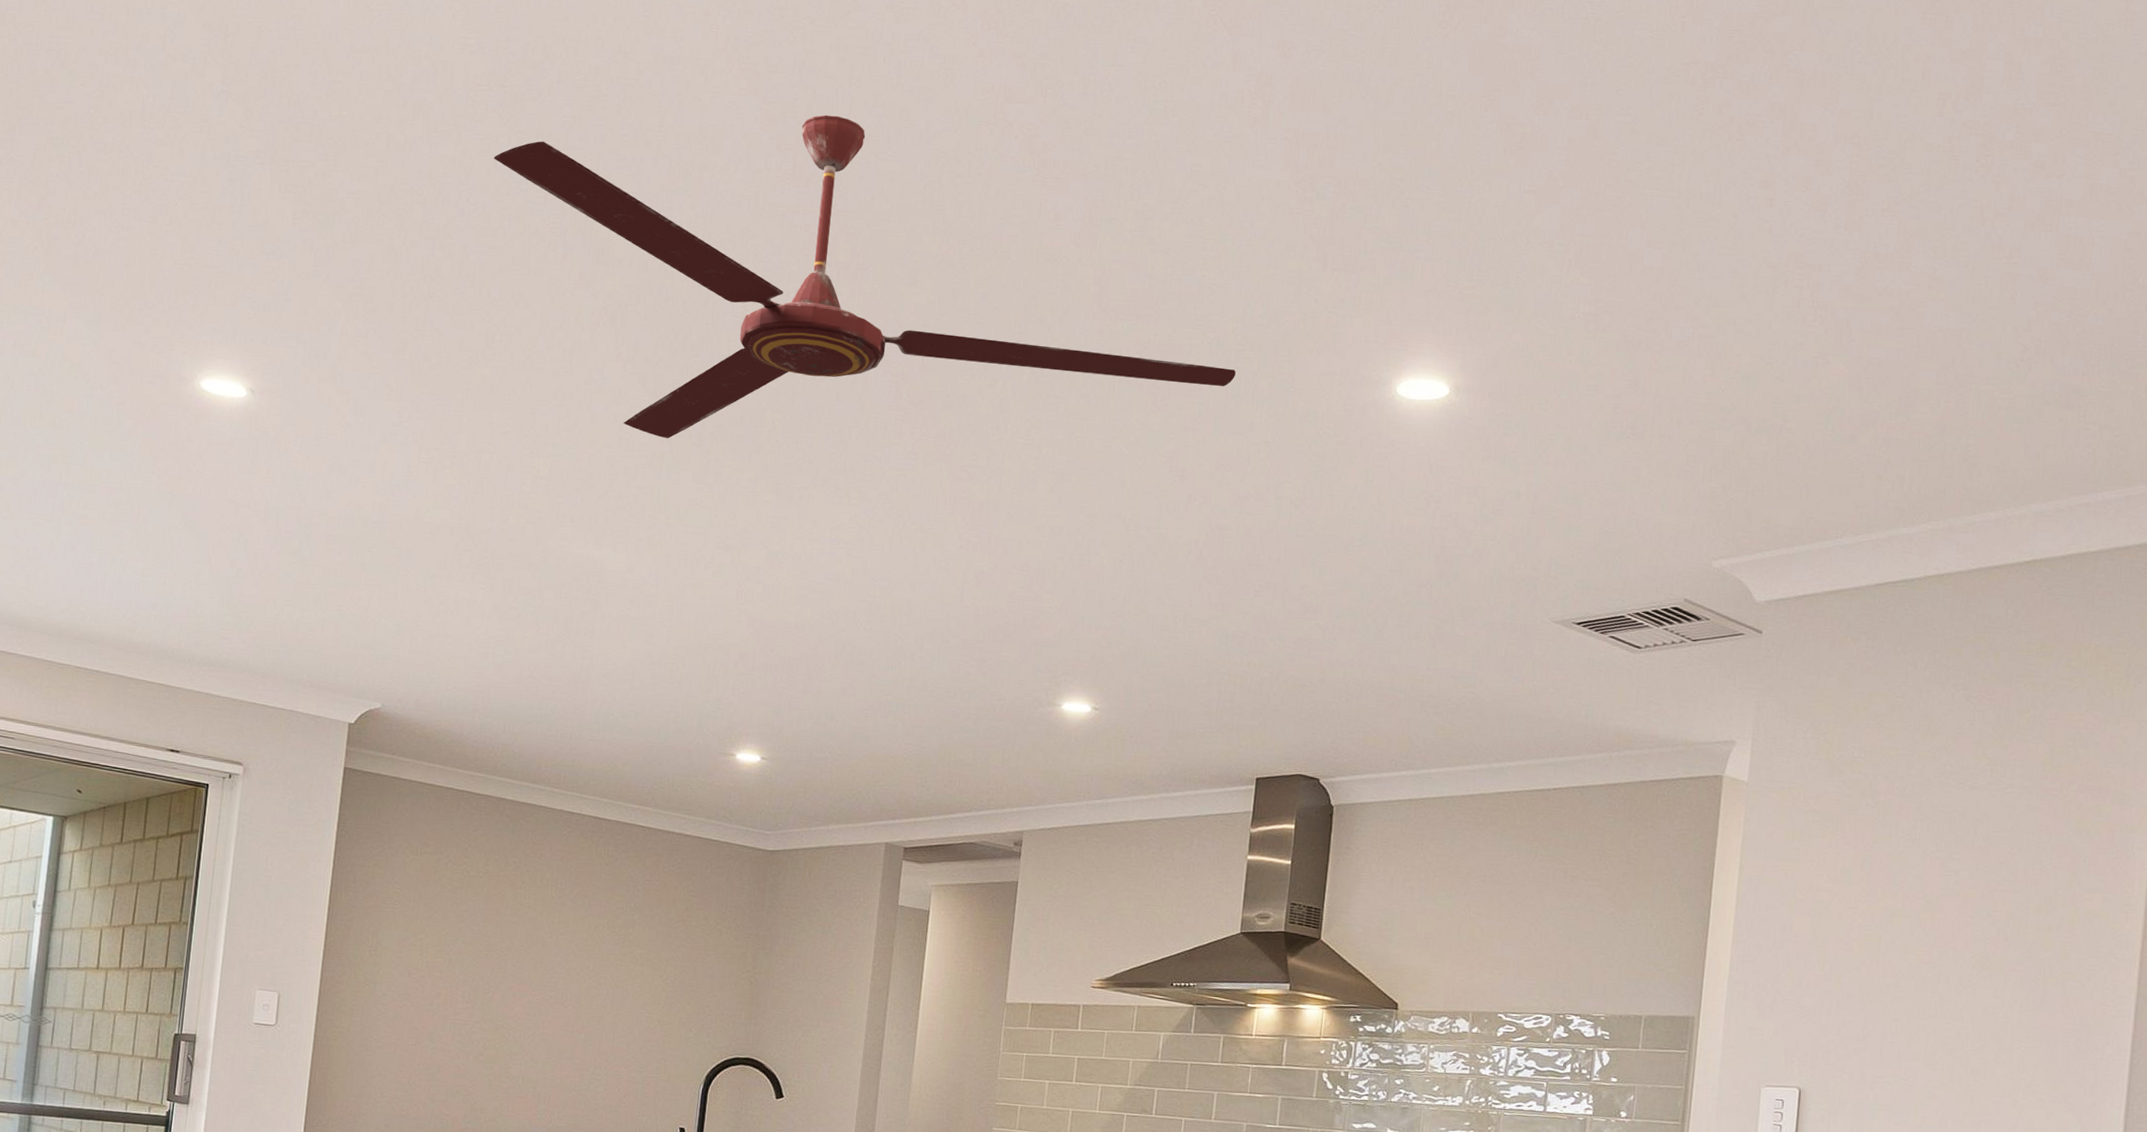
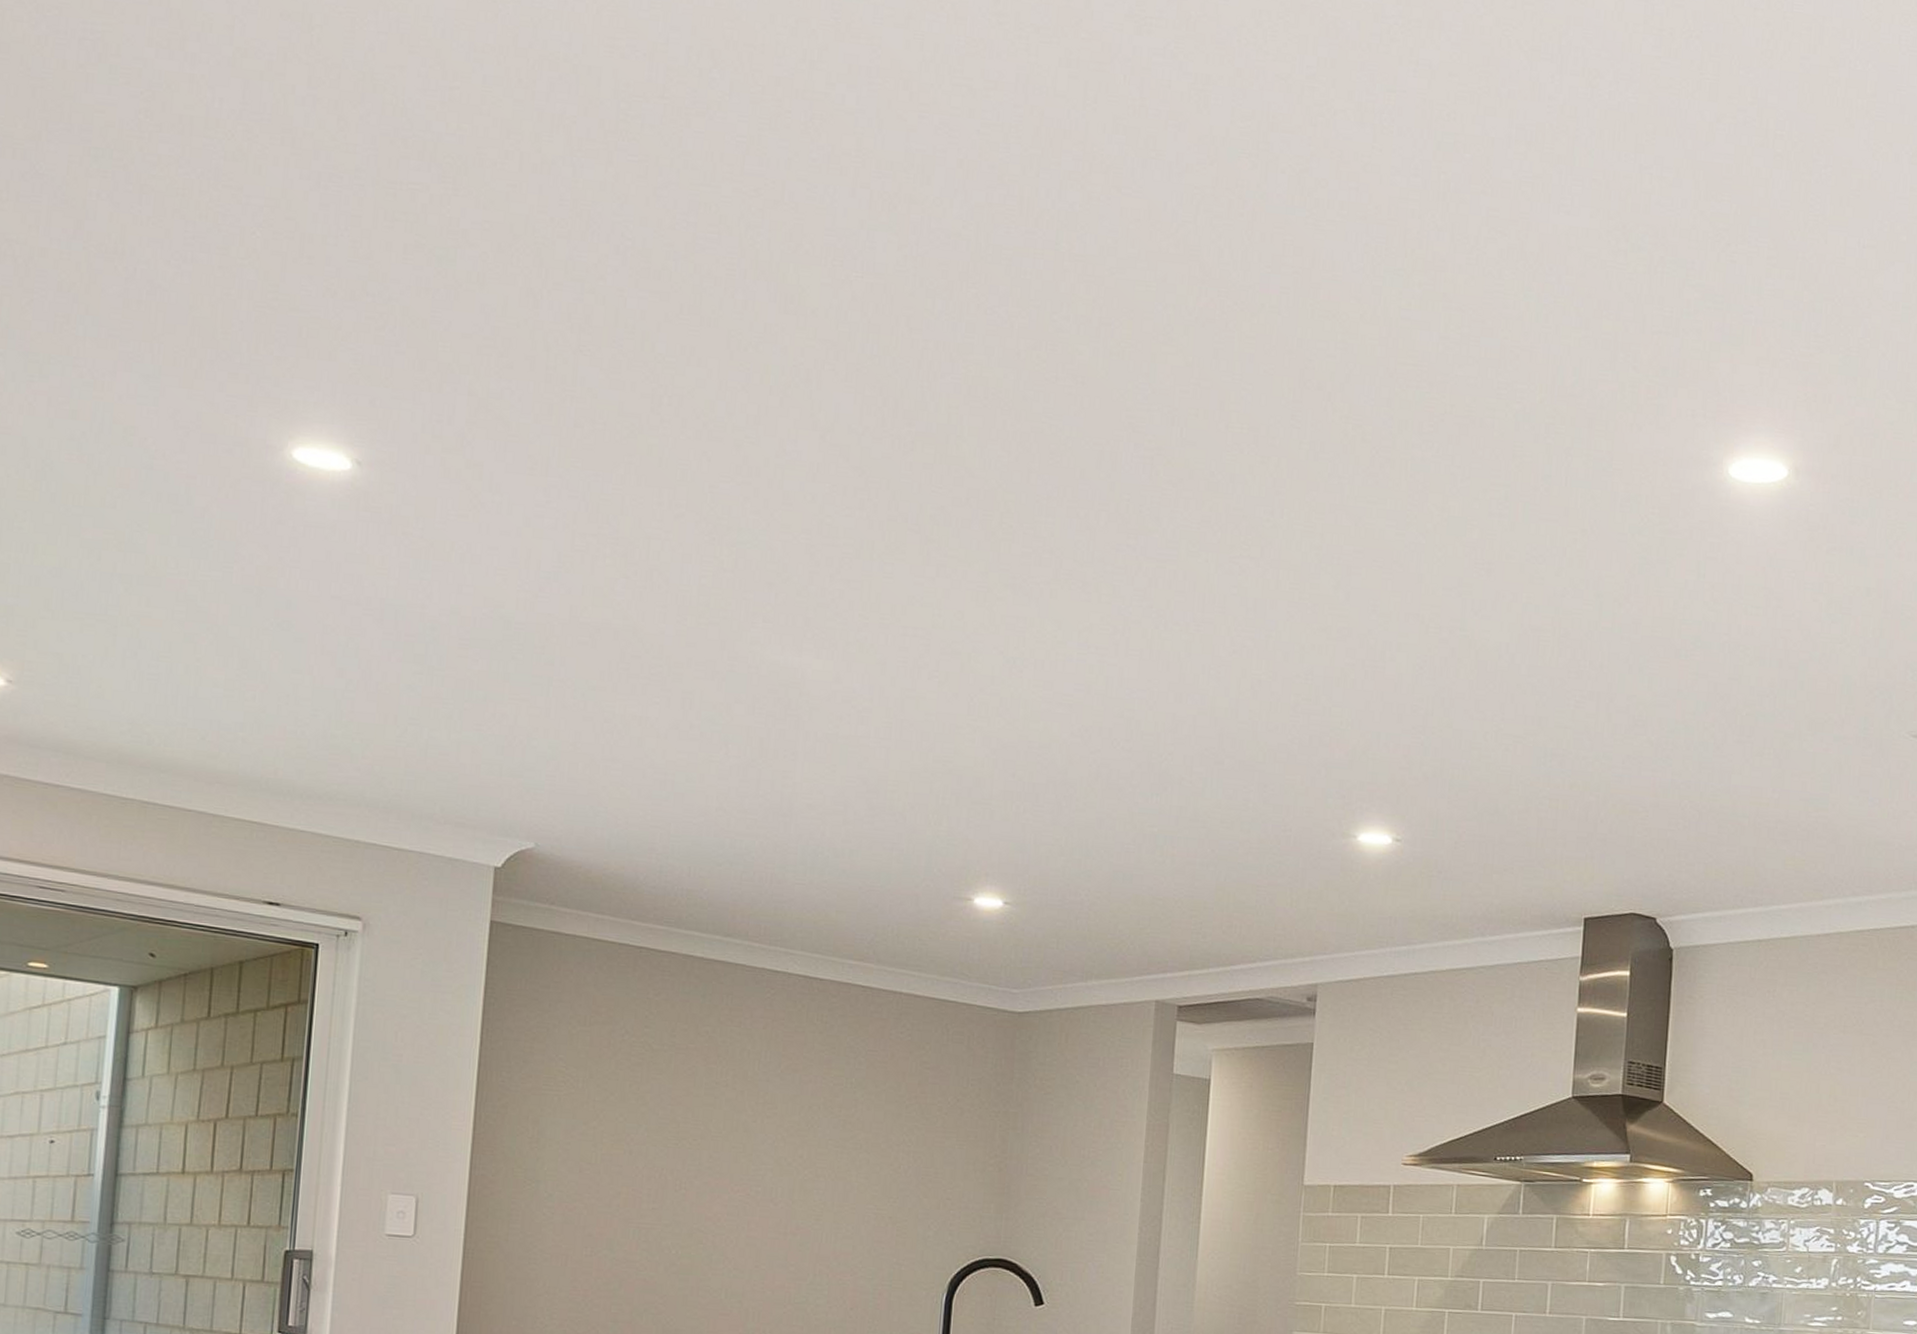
ceiling fan: present [494,115,1236,439] -> none [653,141,1546,524]

